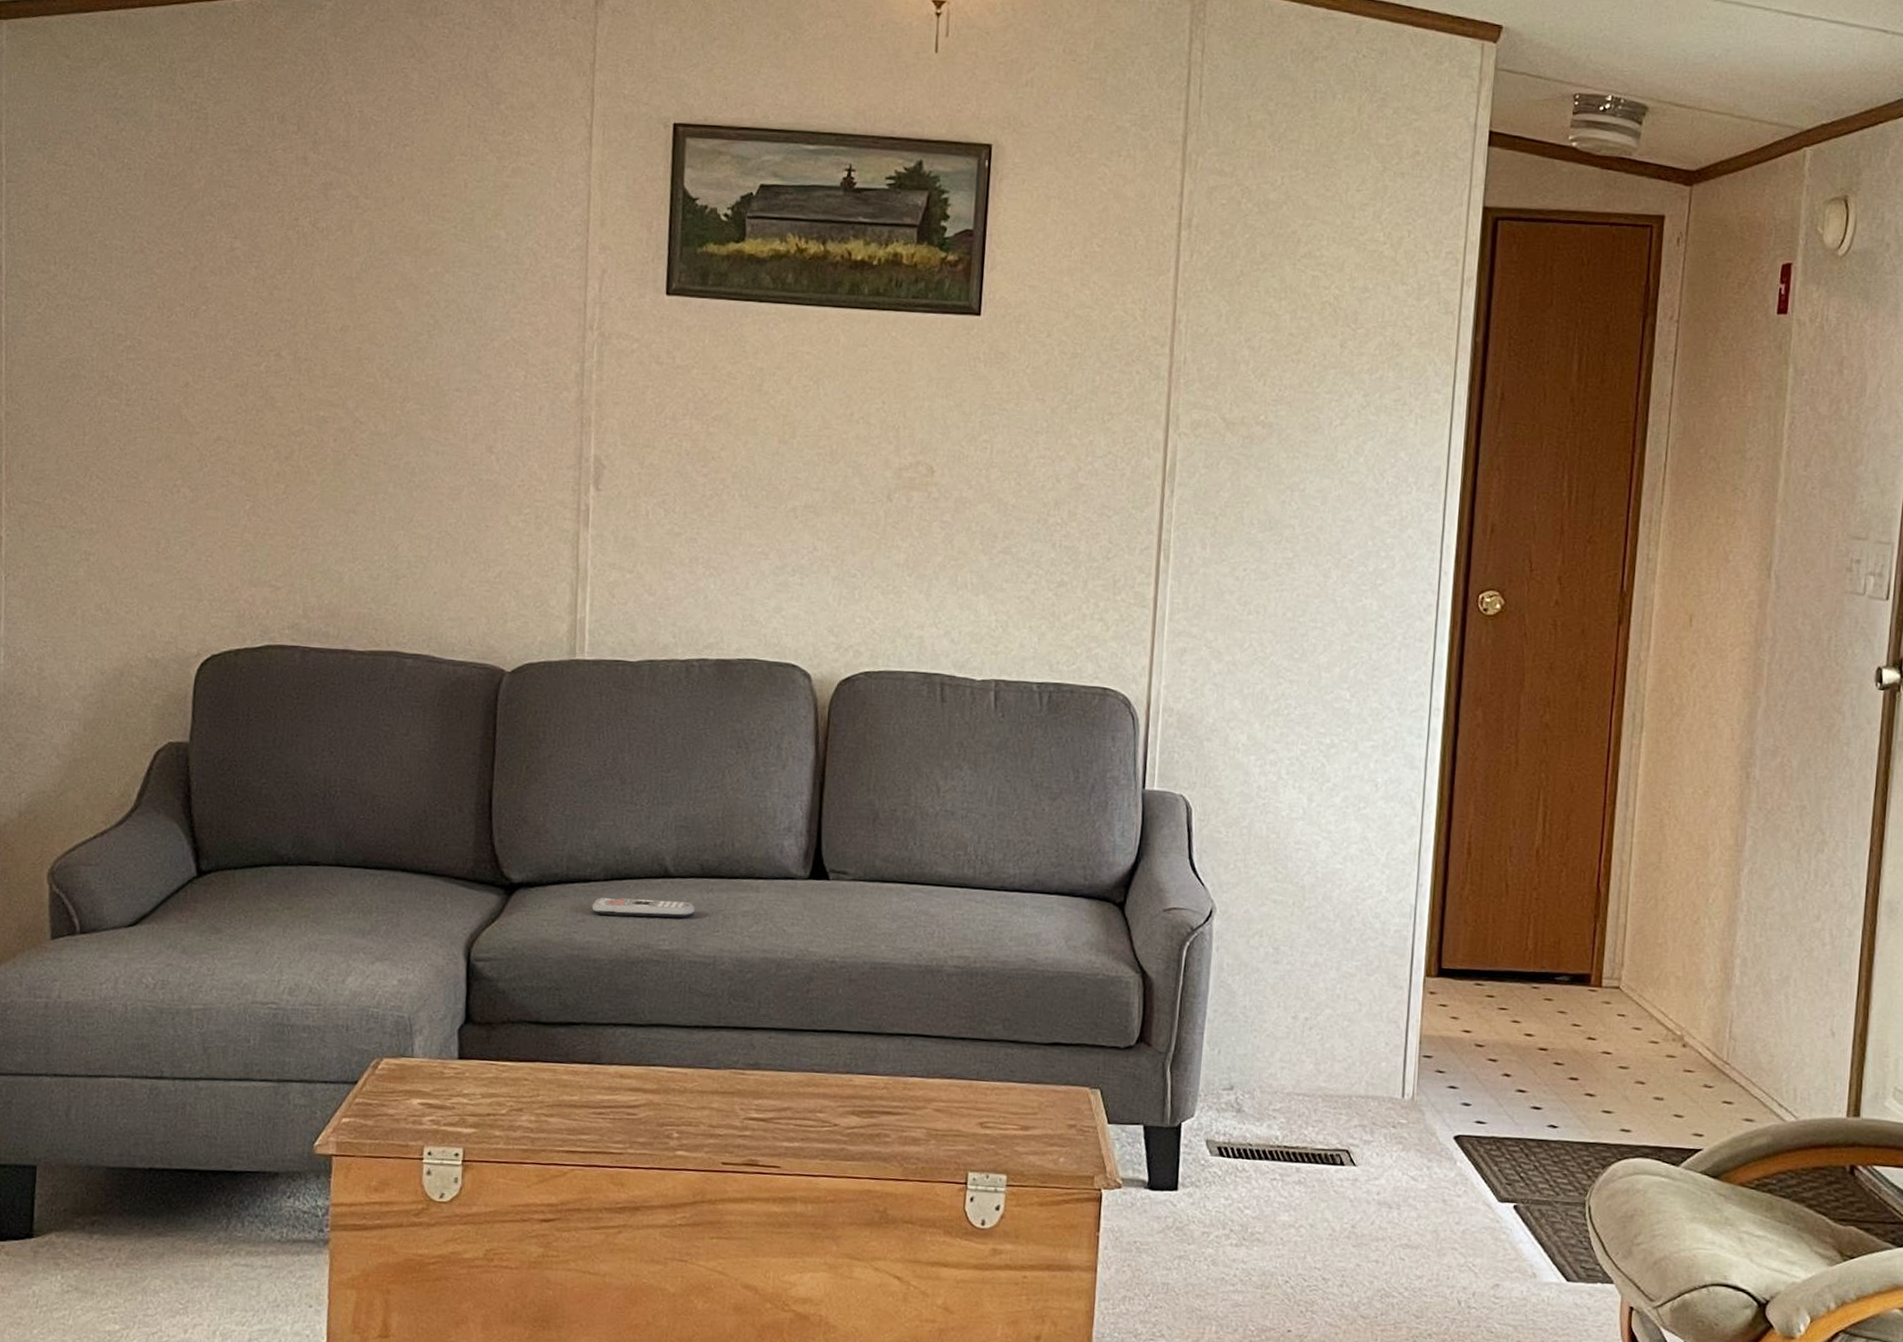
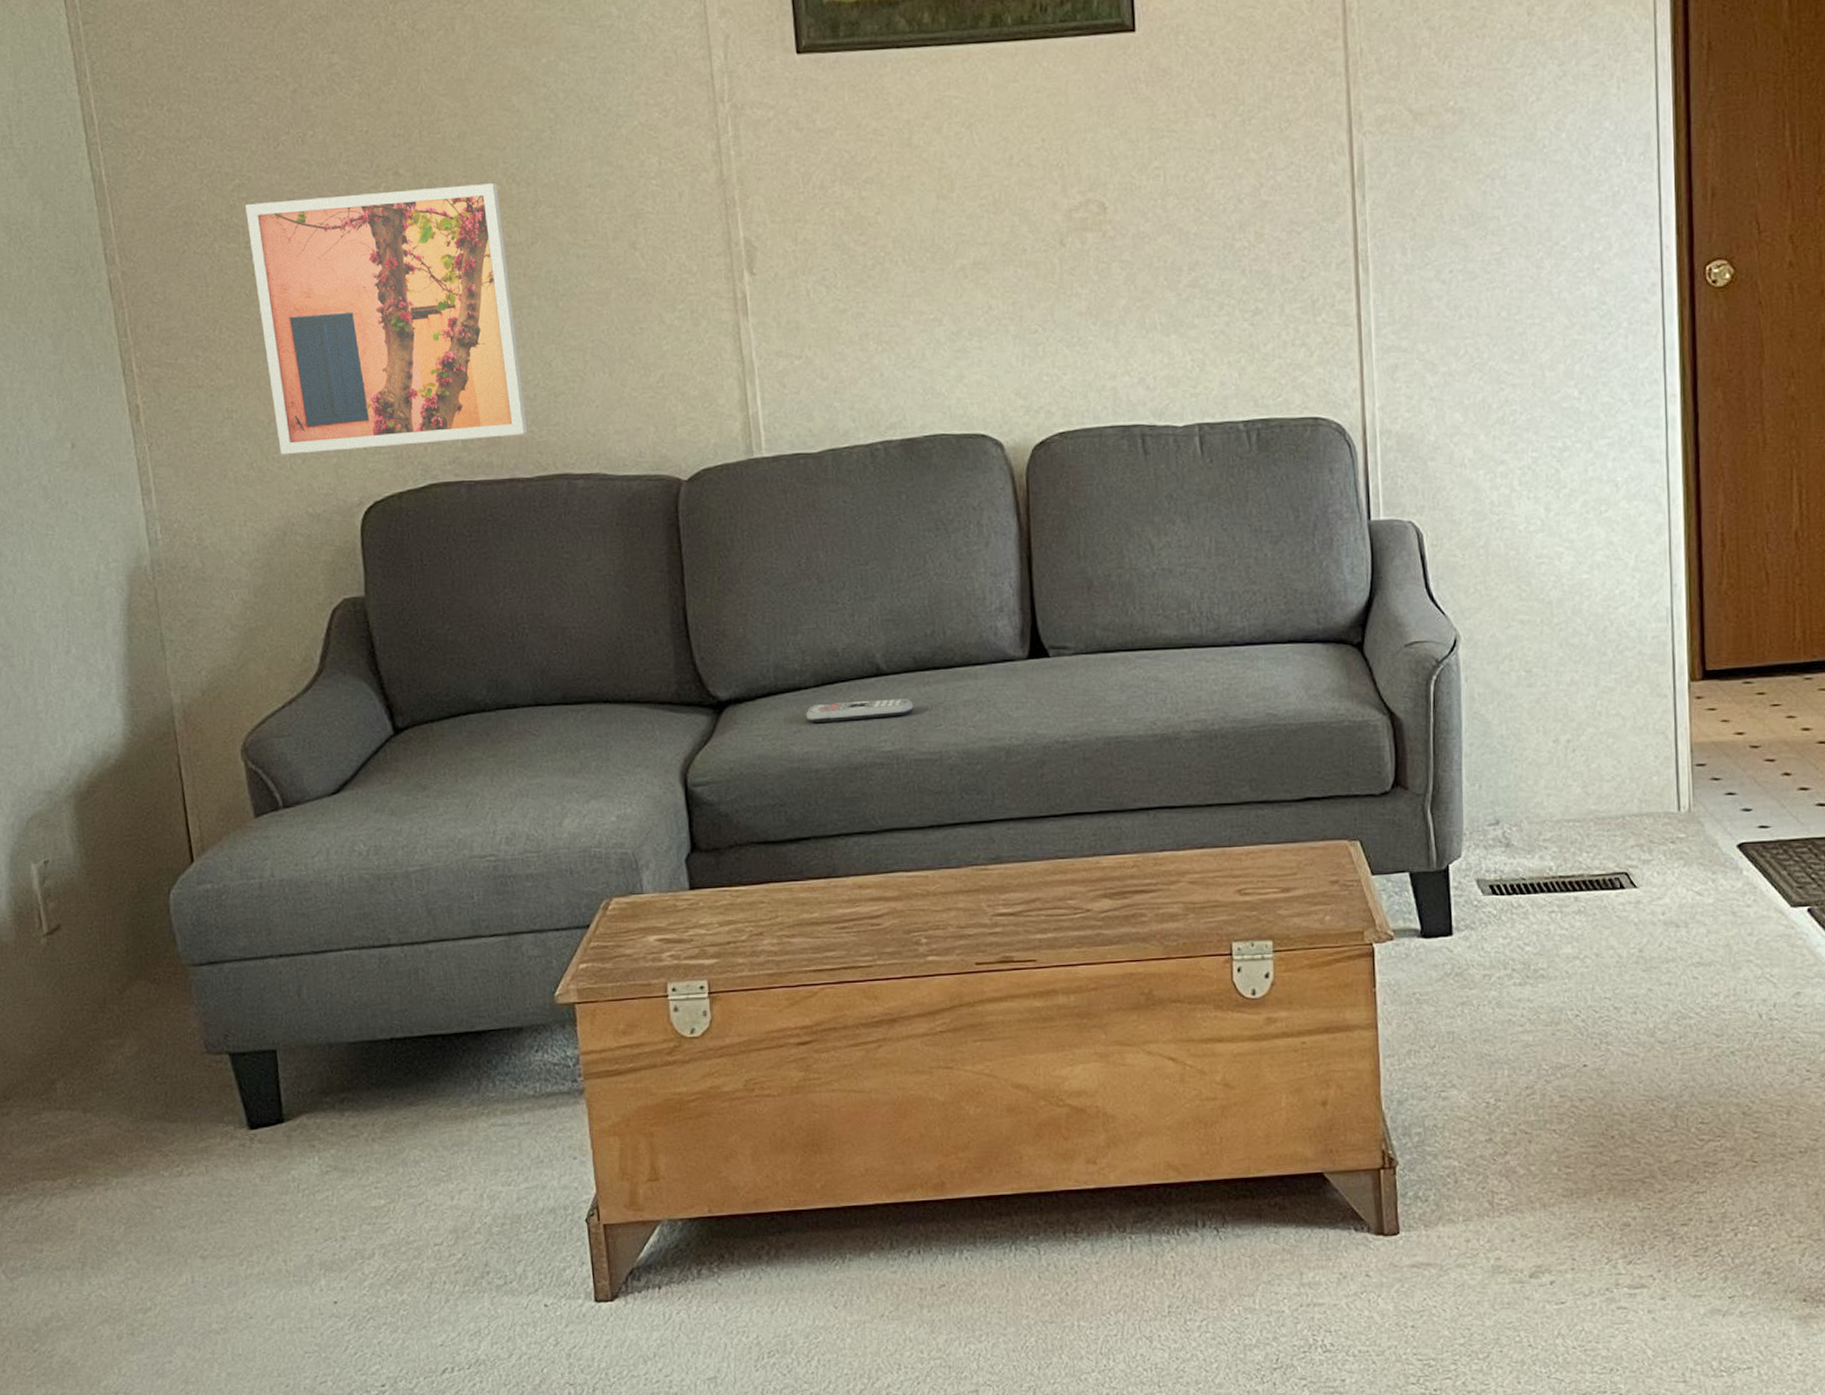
wall art: none [129,364,371,611] -> present [245,183,528,455]

